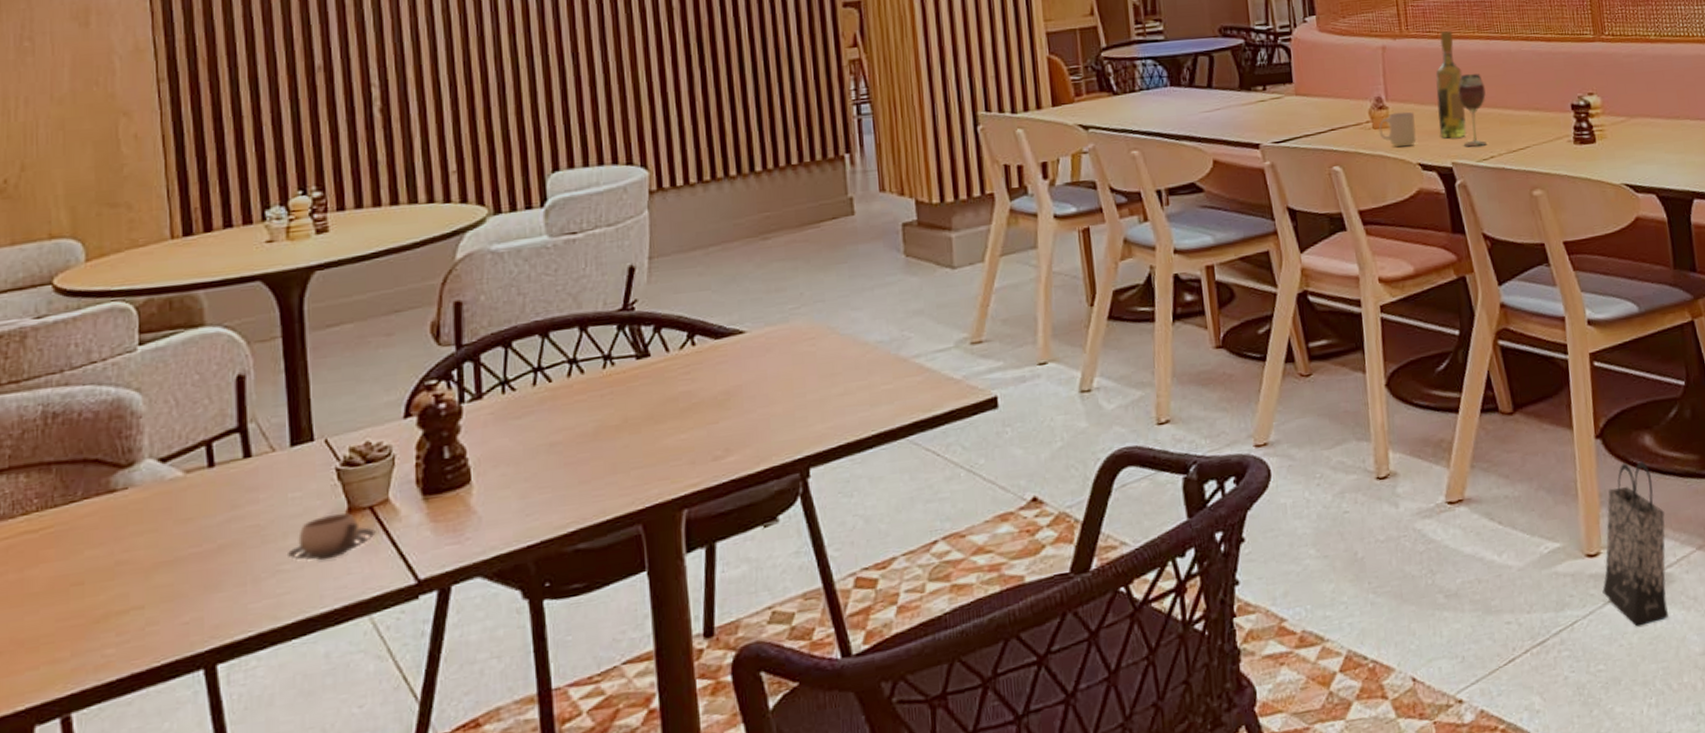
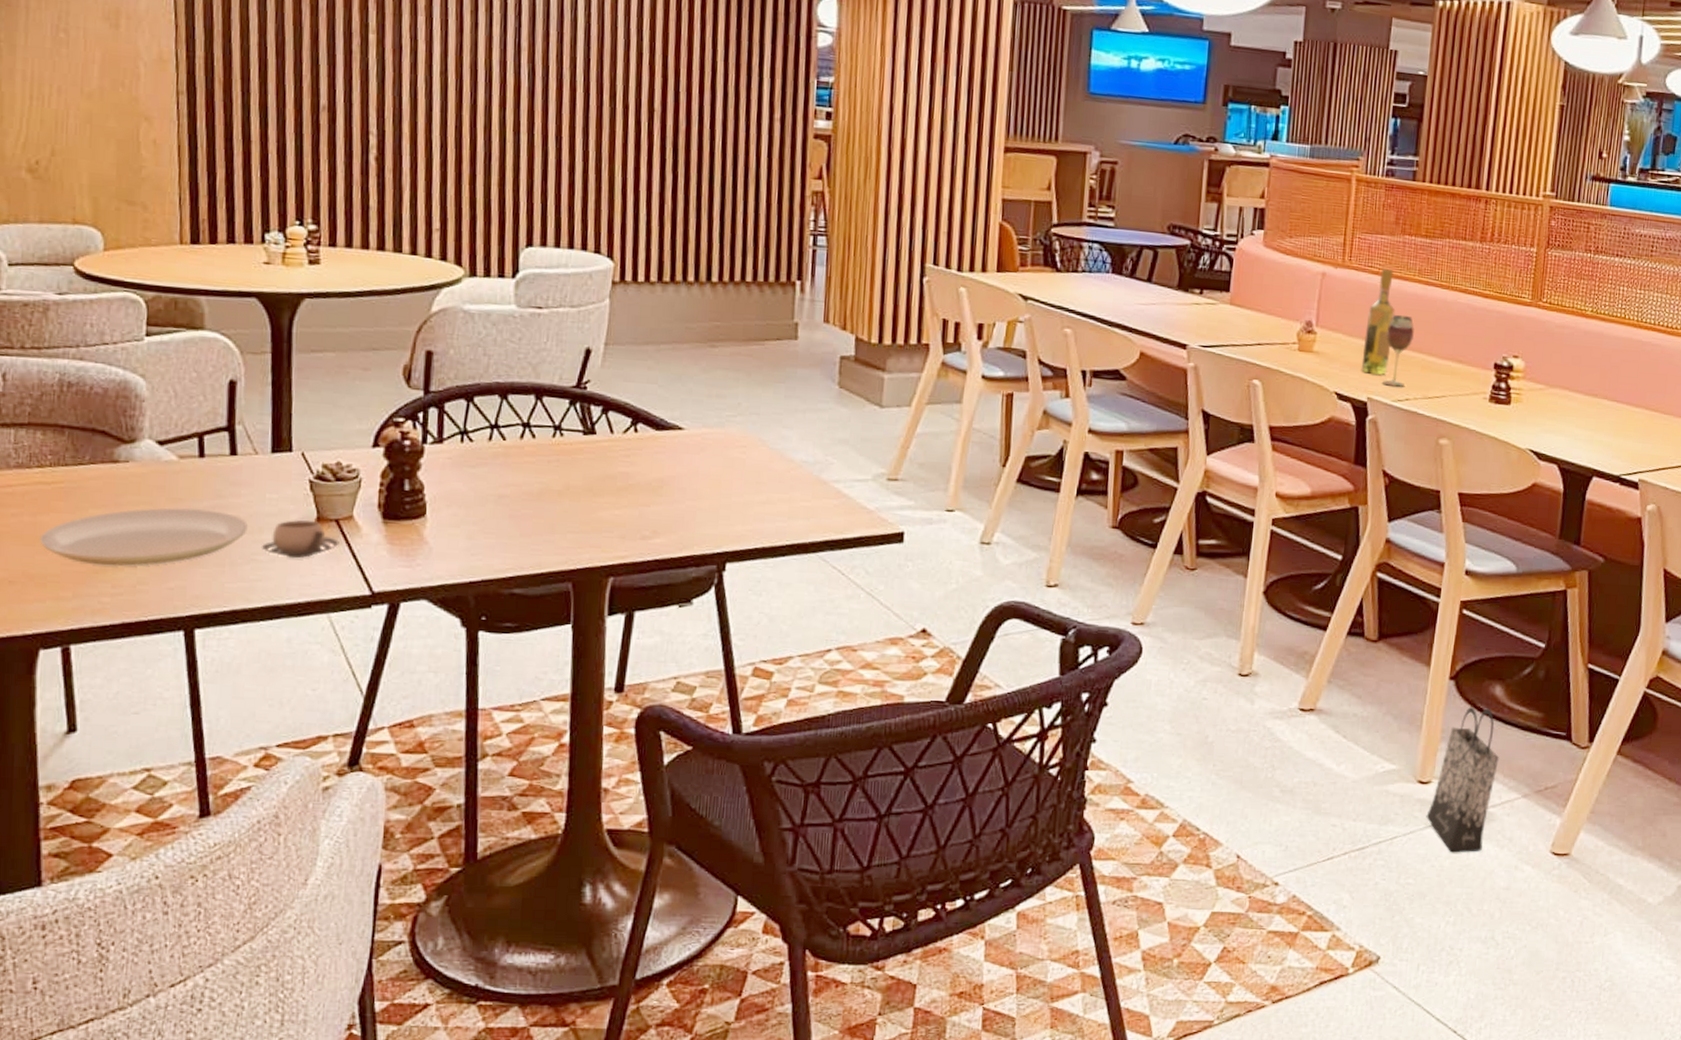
plate: none [28,523,270,614] -> present [39,508,248,566]
cup: present [1378,111,1417,147] -> none [1303,339,1340,374]

